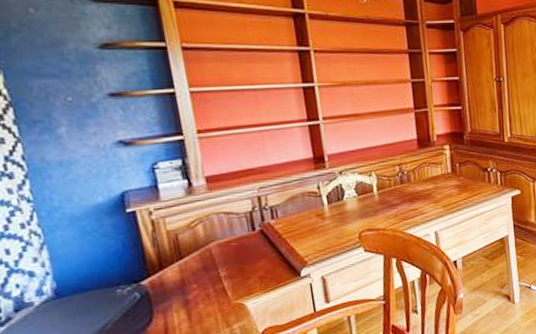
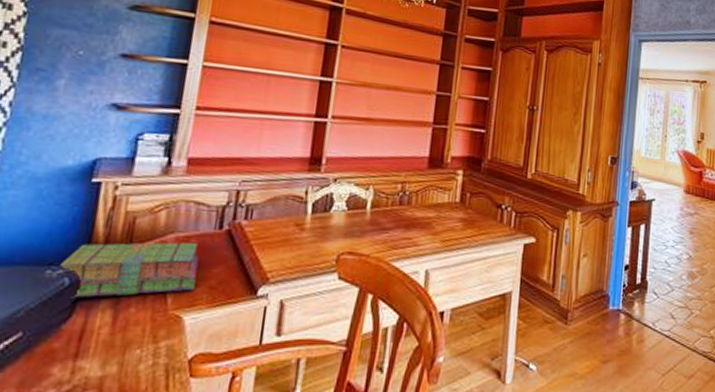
stack of books: none [126,245,247,307] -> present [59,242,199,298]

